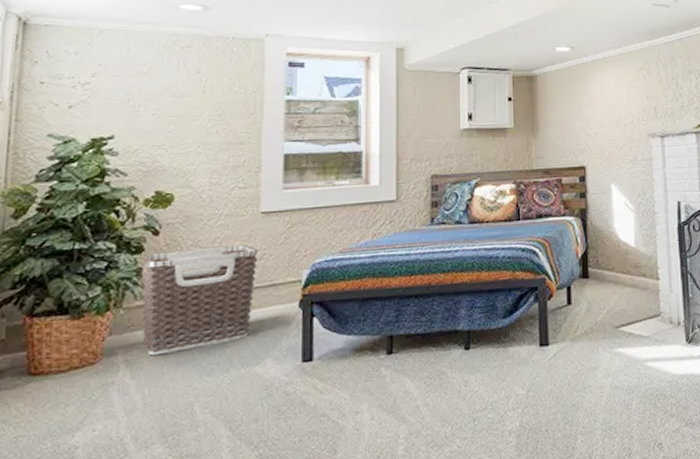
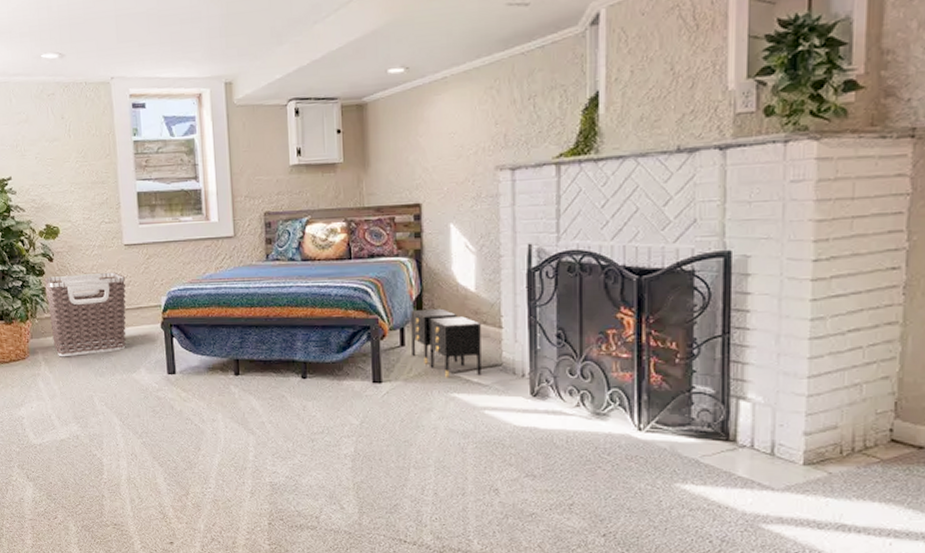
nightstand: none [577,264,643,334] -> present [411,308,482,378]

